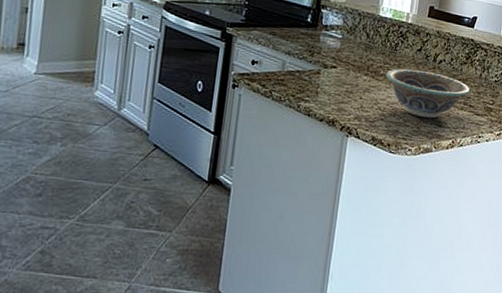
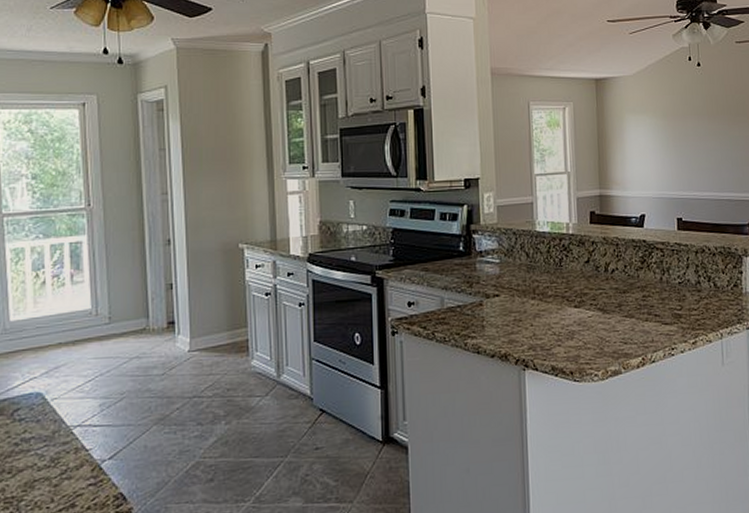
decorative bowl: present [386,68,470,119] -> none [554,284,652,337]

